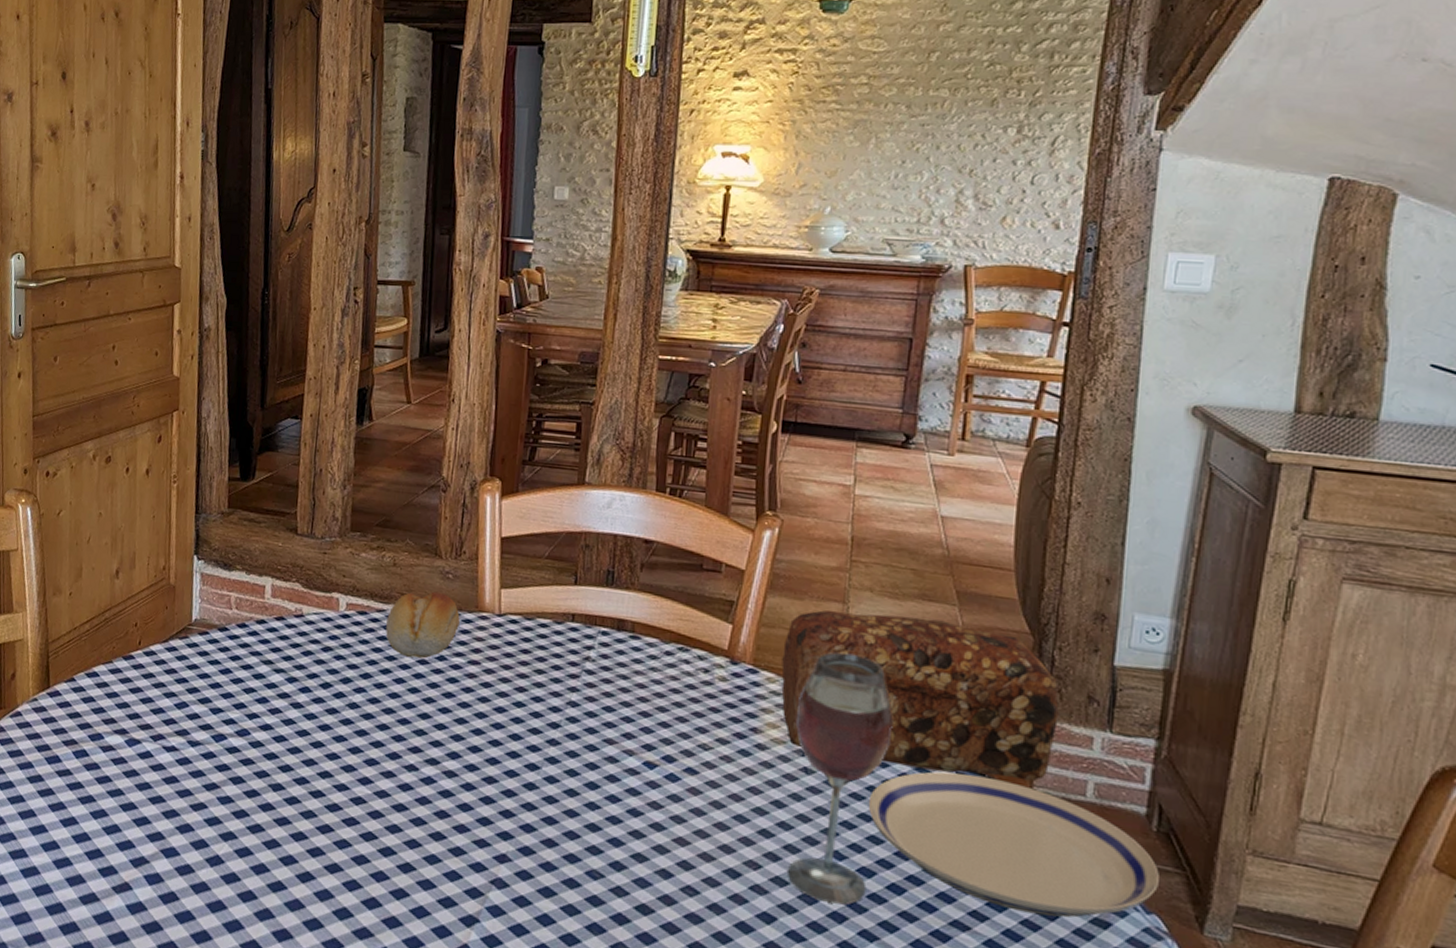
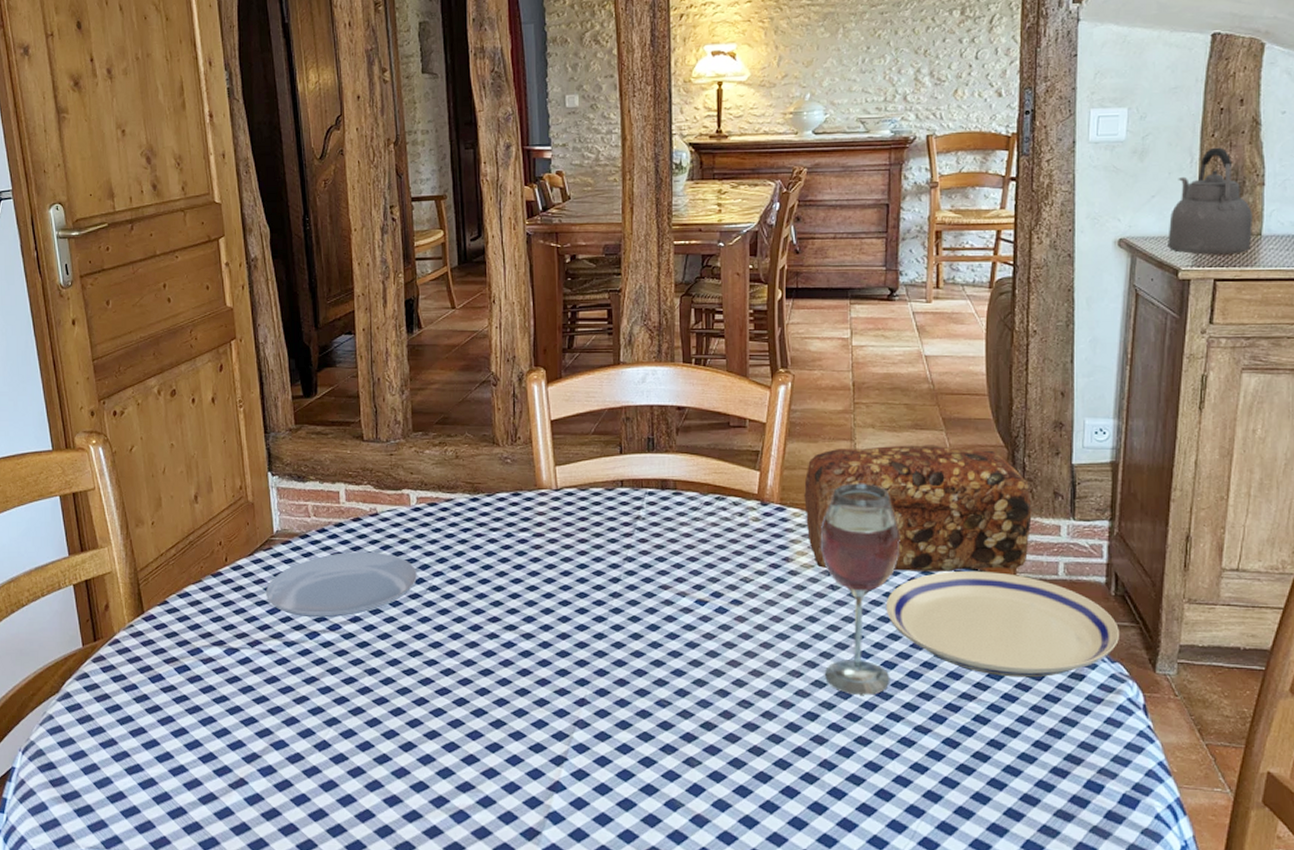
plate: none [176,652,338,723] -> present [266,551,417,618]
bread roll: present [386,591,460,659] -> none [455,476,522,538]
kettle: none [1255,310,1369,440] -> present [1168,147,1252,255]

